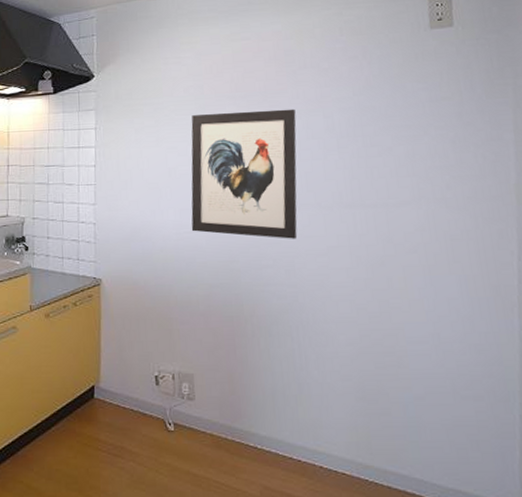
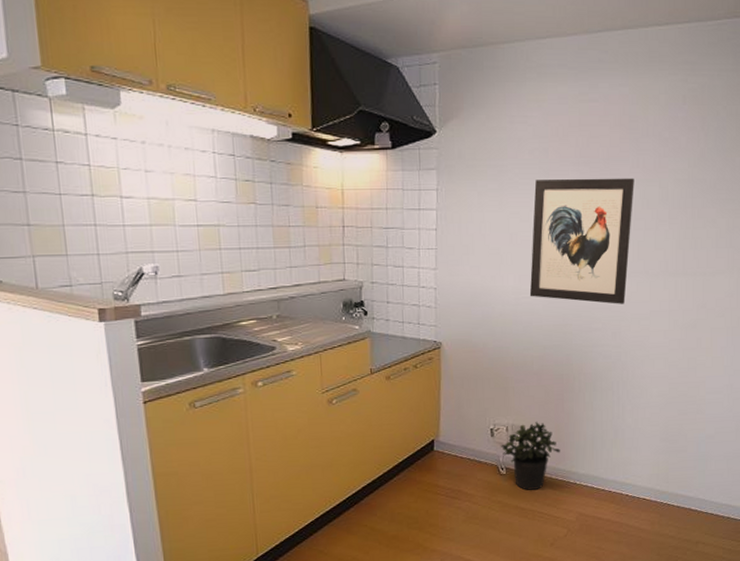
potted plant: none [166,370,236,452] -> present [500,422,560,490]

